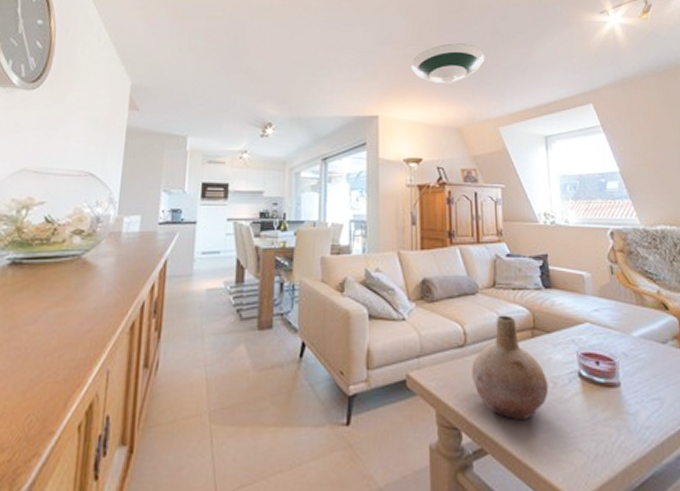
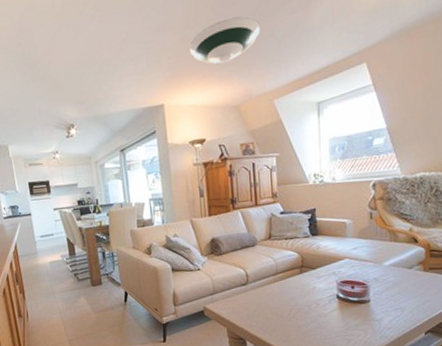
vase: present [472,315,549,419] -> none [253,259,312,330]

